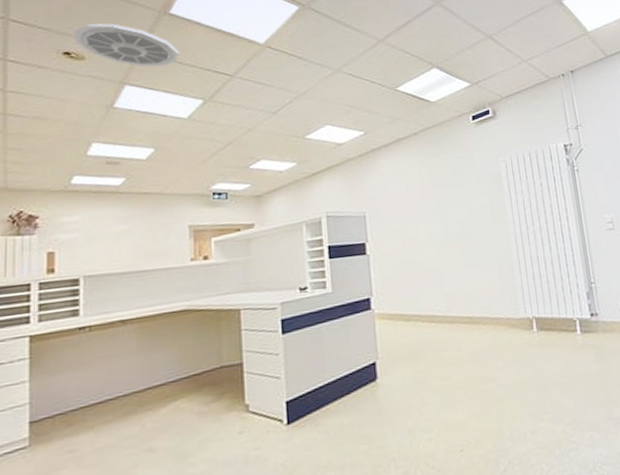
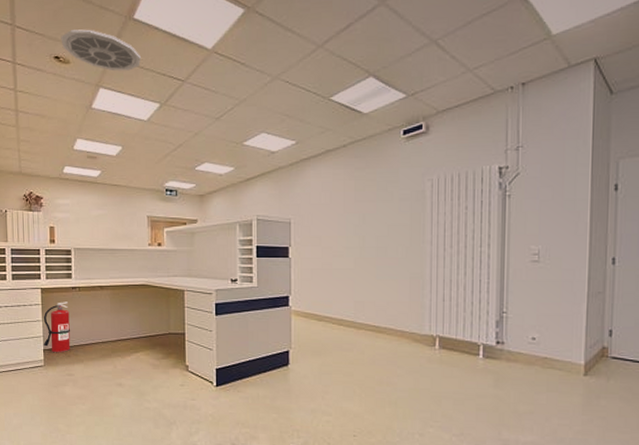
fire extinguisher: none [29,348,76,425] -> present [43,302,71,353]

